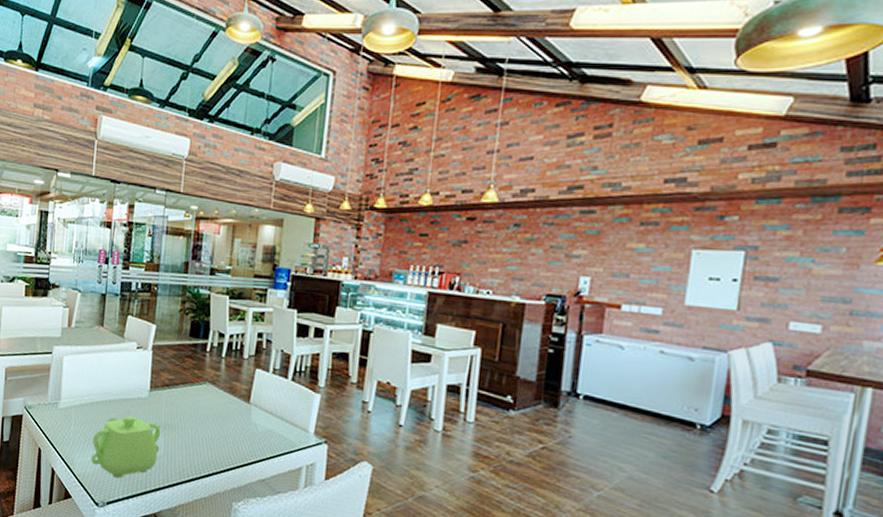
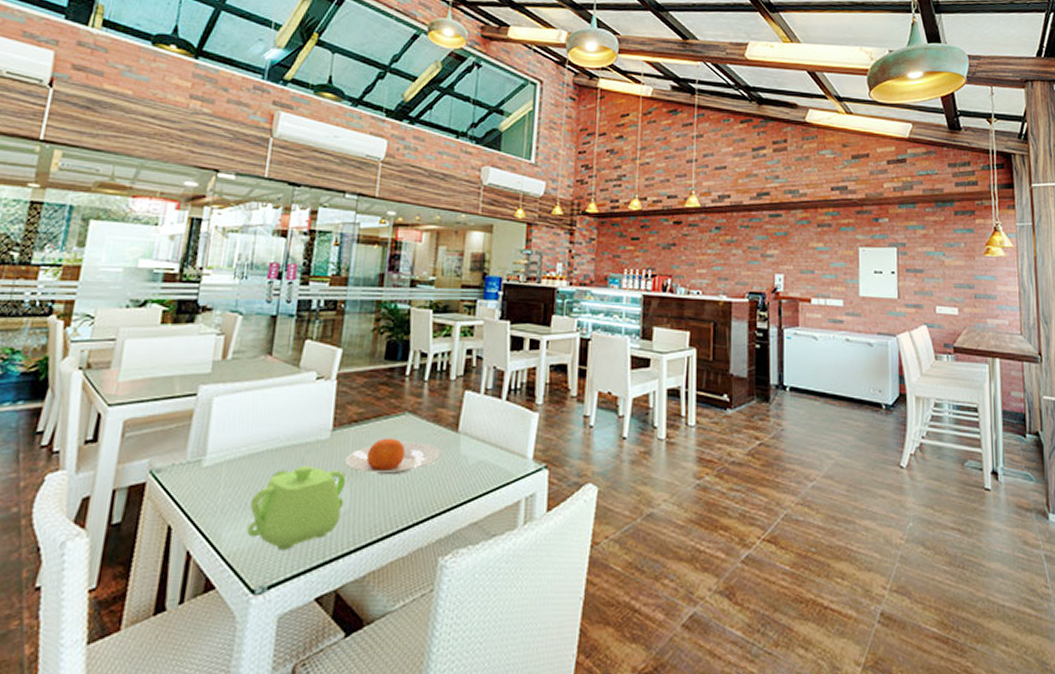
plate: none [160,401,236,433] -> present [345,438,442,475]

